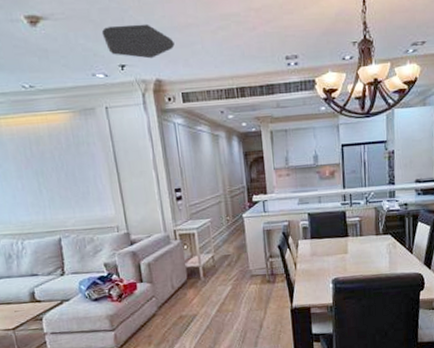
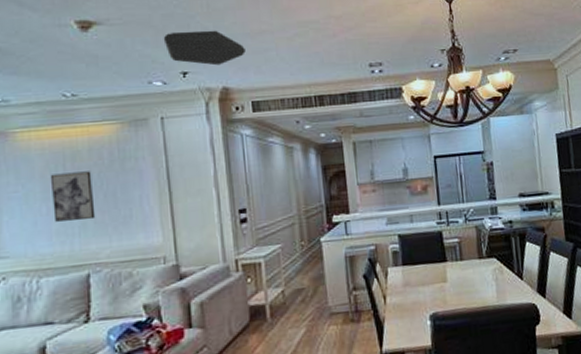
wall art: none [20,154,61,196] -> present [50,171,96,222]

